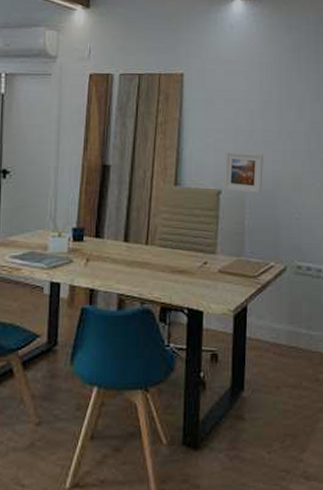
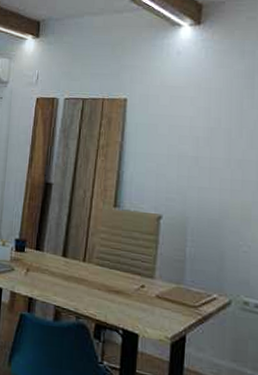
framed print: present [223,151,264,194] -> none [163,177,210,223]

